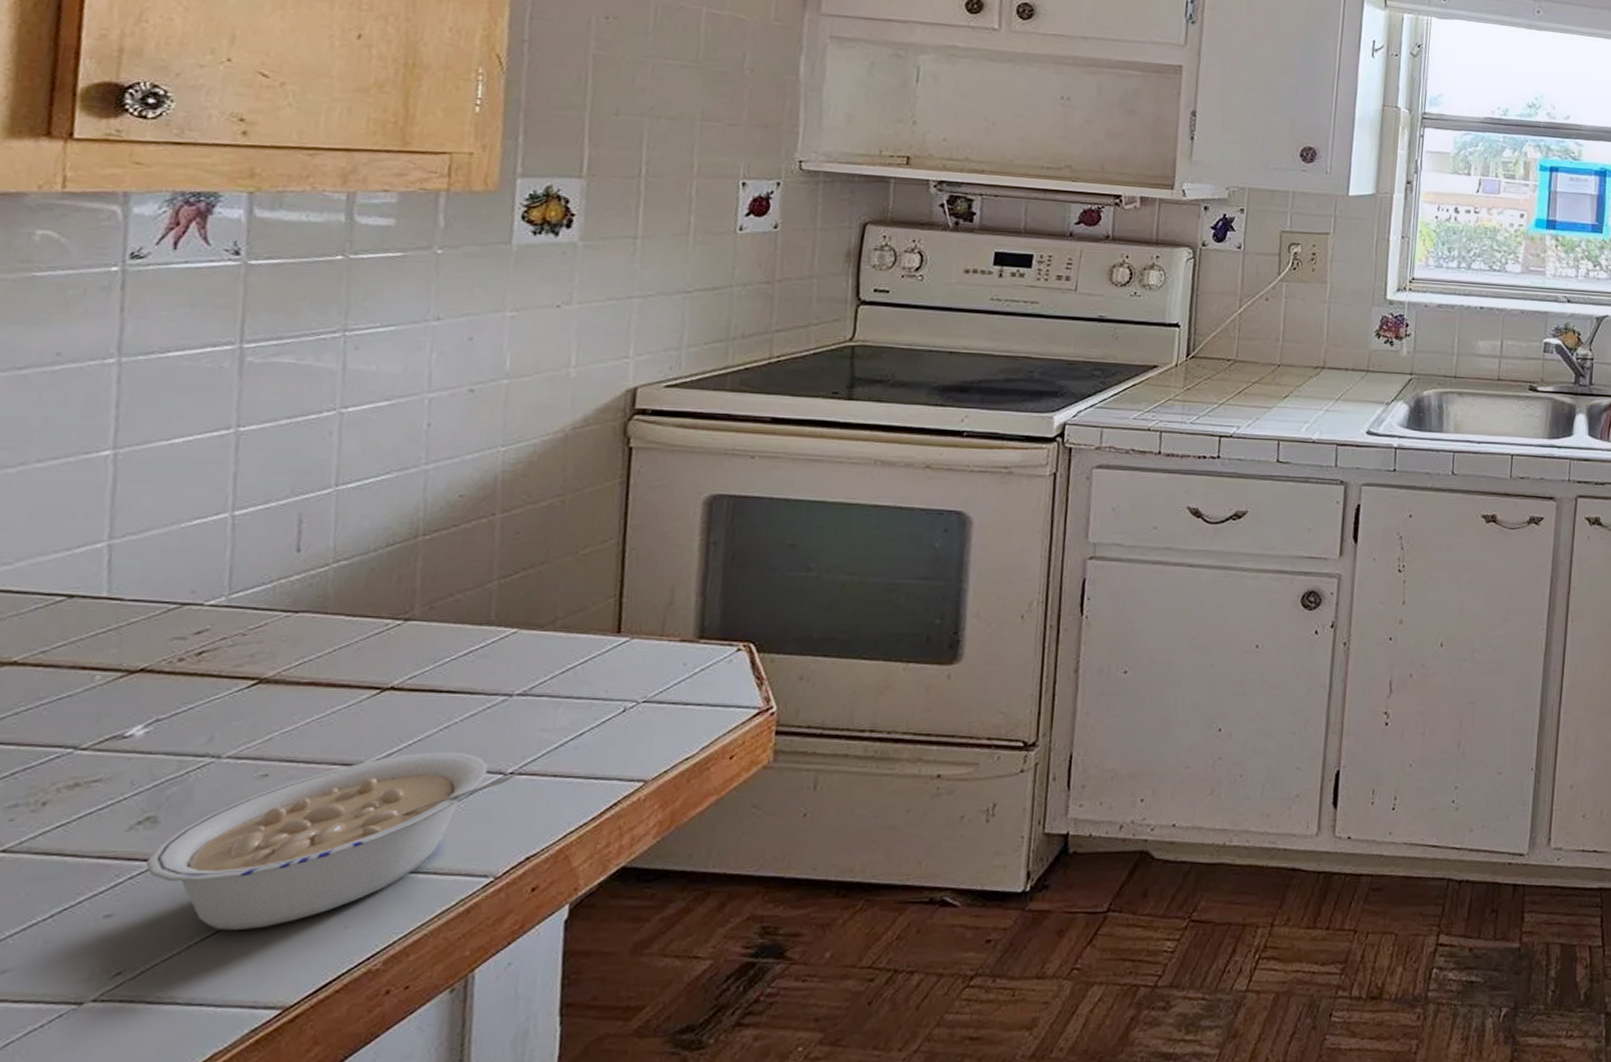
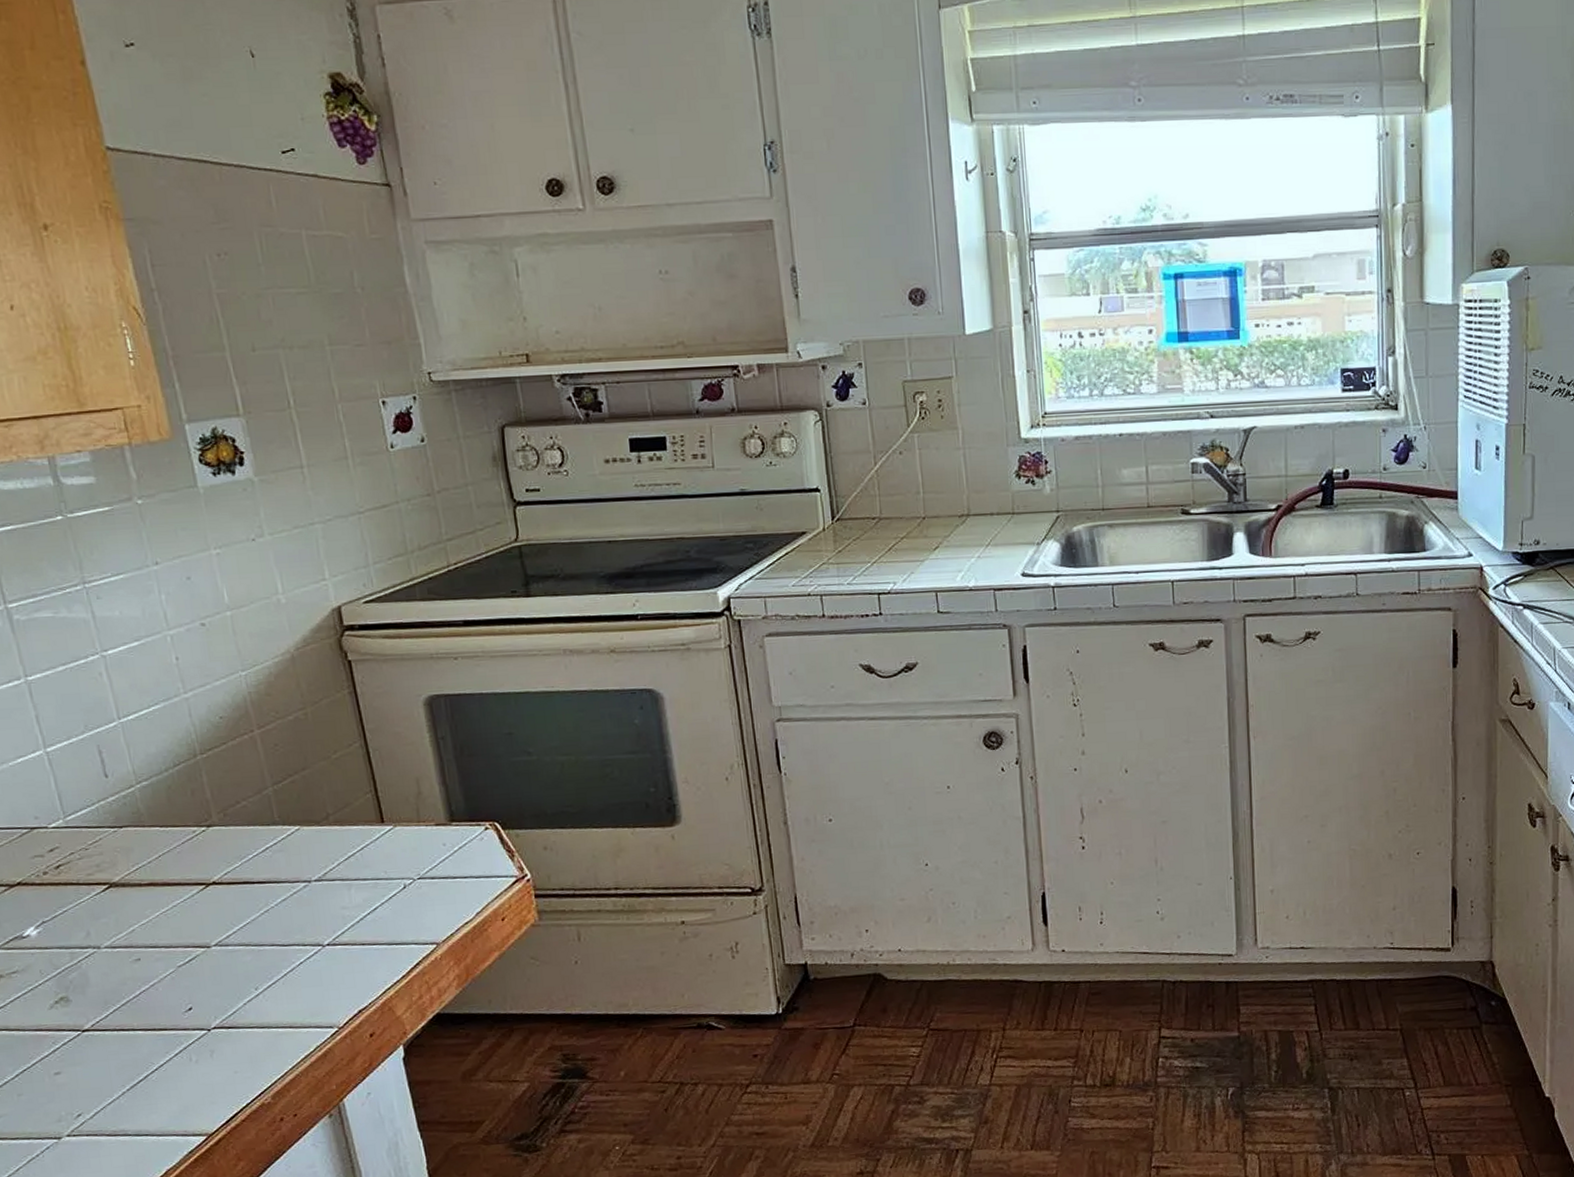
legume: present [145,752,520,930] -> none [71,931,335,1080]

